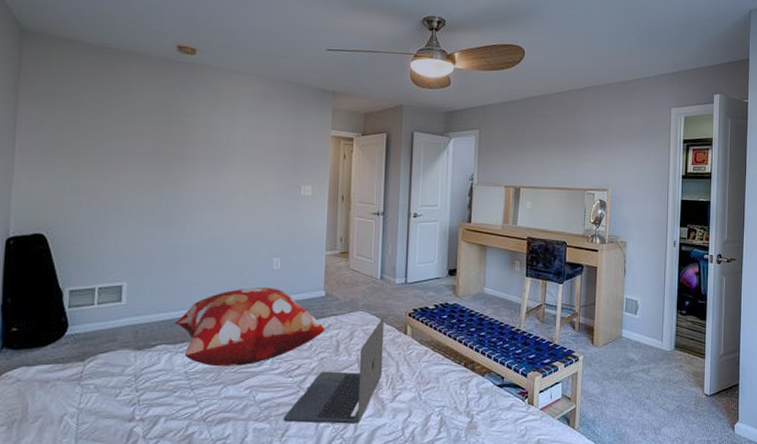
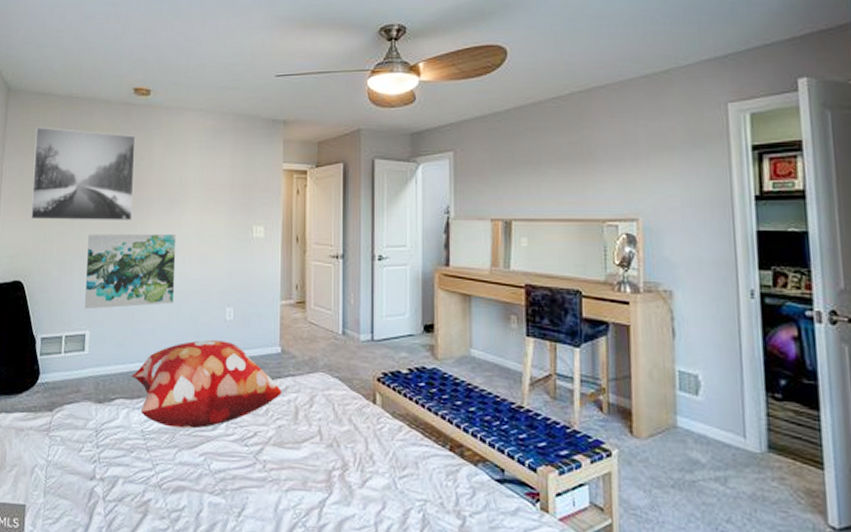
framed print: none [54,74,179,177] -> present [31,126,136,221]
wall art: none [120,188,224,262] -> present [84,234,176,310]
laptop: present [283,316,385,424] -> none [239,380,349,510]

